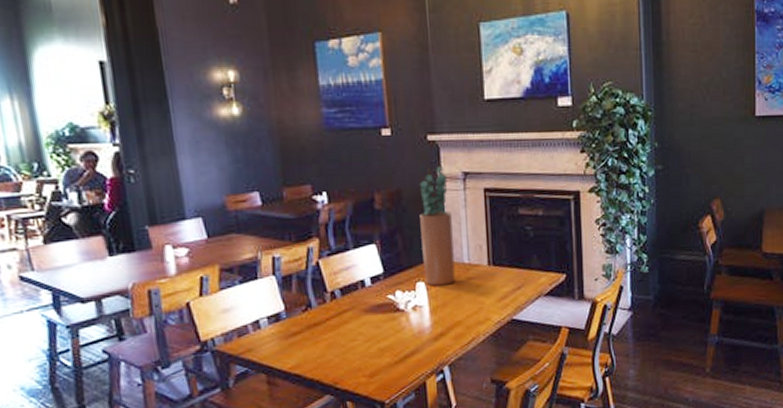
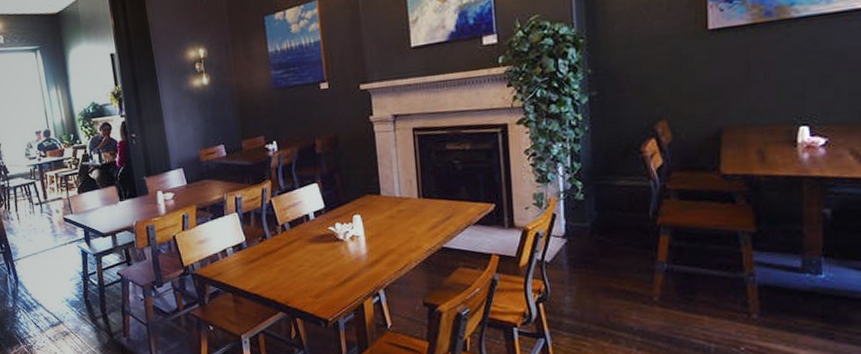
vase: present [419,164,456,286] -> none [354,110,388,218]

